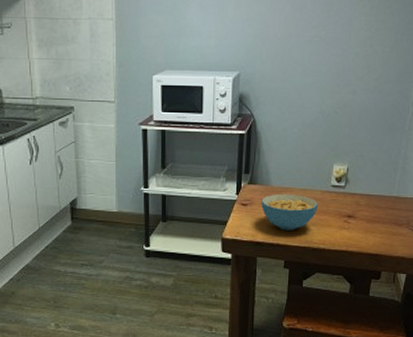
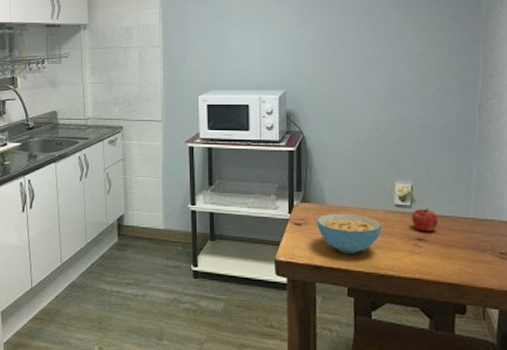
fruit: none [344,188,367,209] -> present [411,208,438,232]

